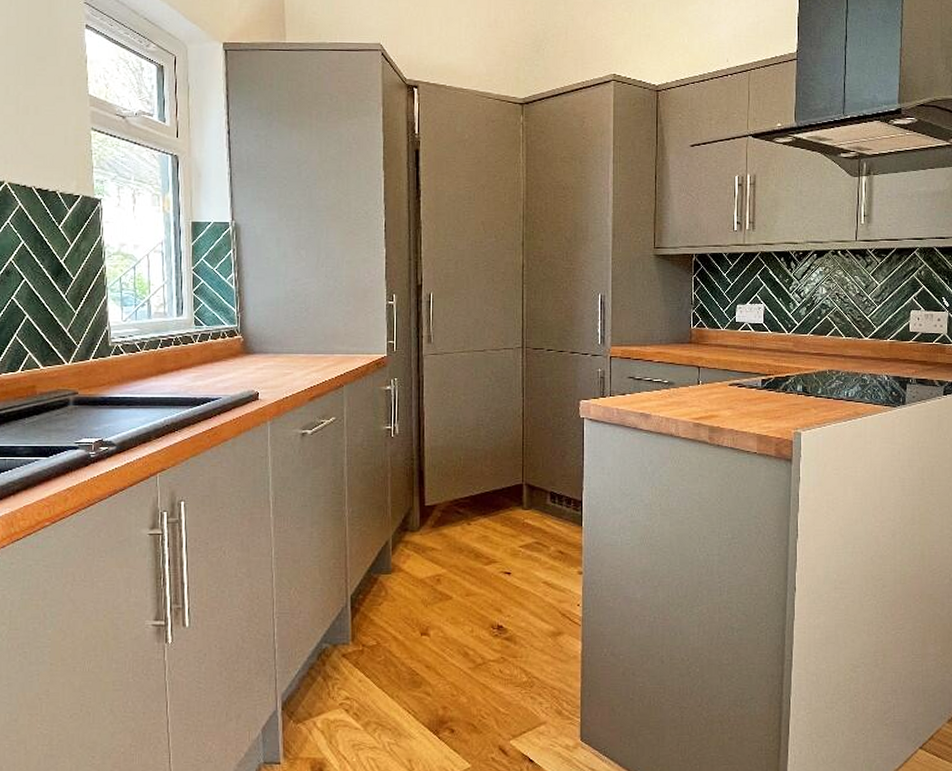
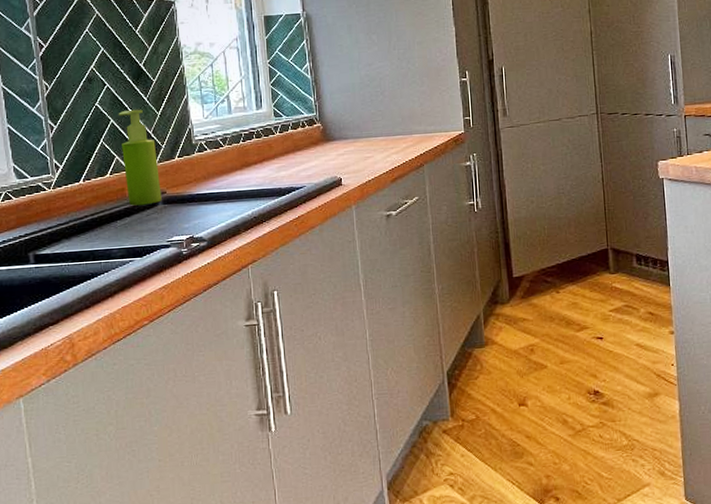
soap dispenser: none [34,306,73,404] -> present [118,109,162,206]

